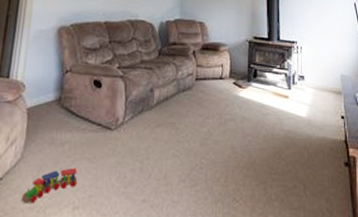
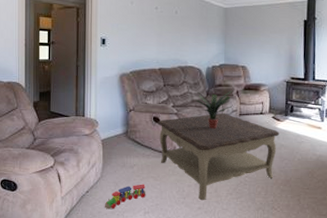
coffee table: none [98,76,242,191] -> present [157,112,280,201]
potted plant: none [145,50,189,96] -> present [195,91,233,129]

